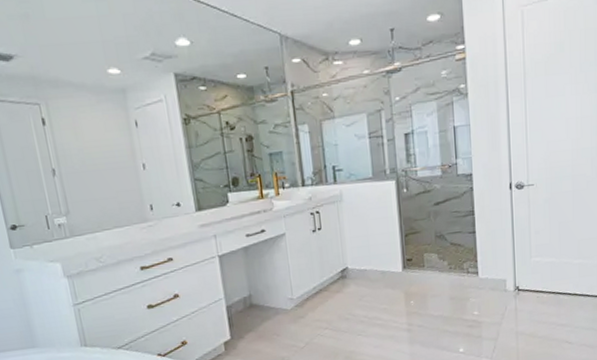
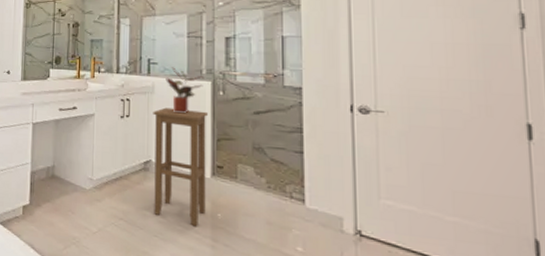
stool: none [344,210,401,318] -> present [153,107,209,227]
potted plant: none [352,171,388,218] -> present [165,67,203,114]

